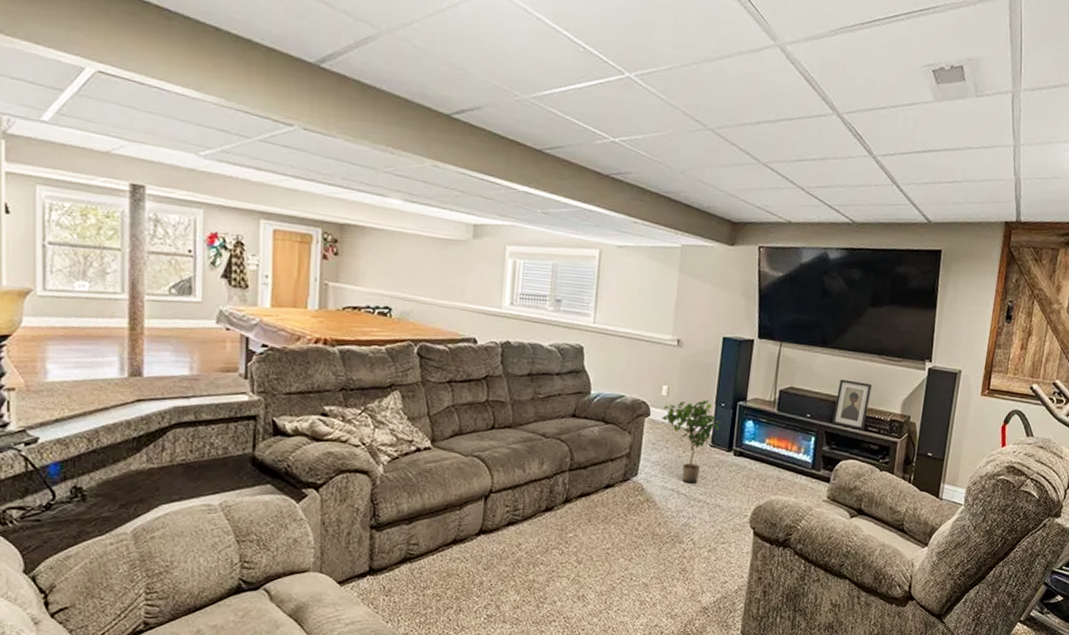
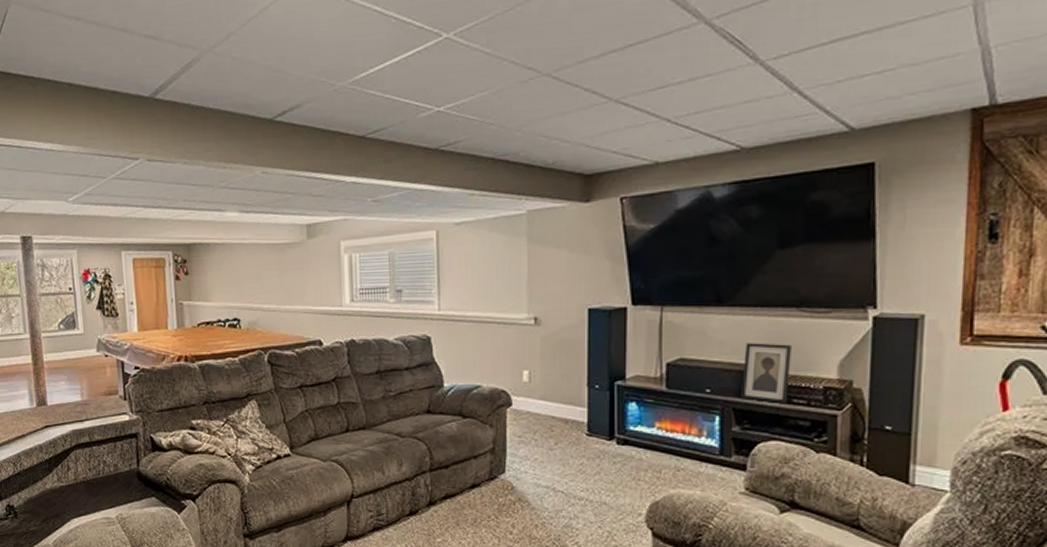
potted plant: present [662,399,721,484] -> none [526,382,597,479]

